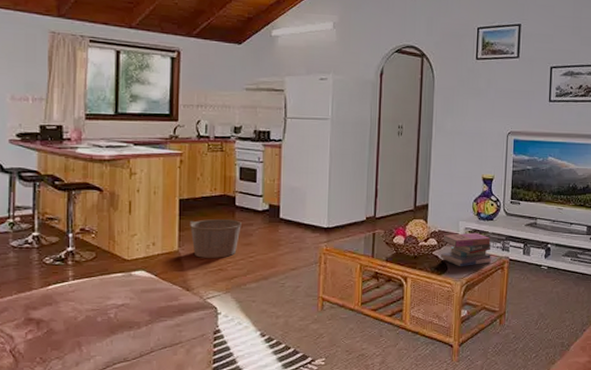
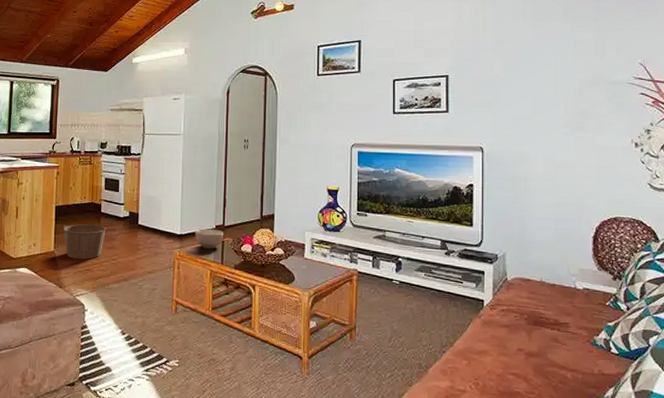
bowl: none [343,221,375,242] -> present [195,228,224,250]
books: present [441,232,492,266] -> none [288,243,340,277]

